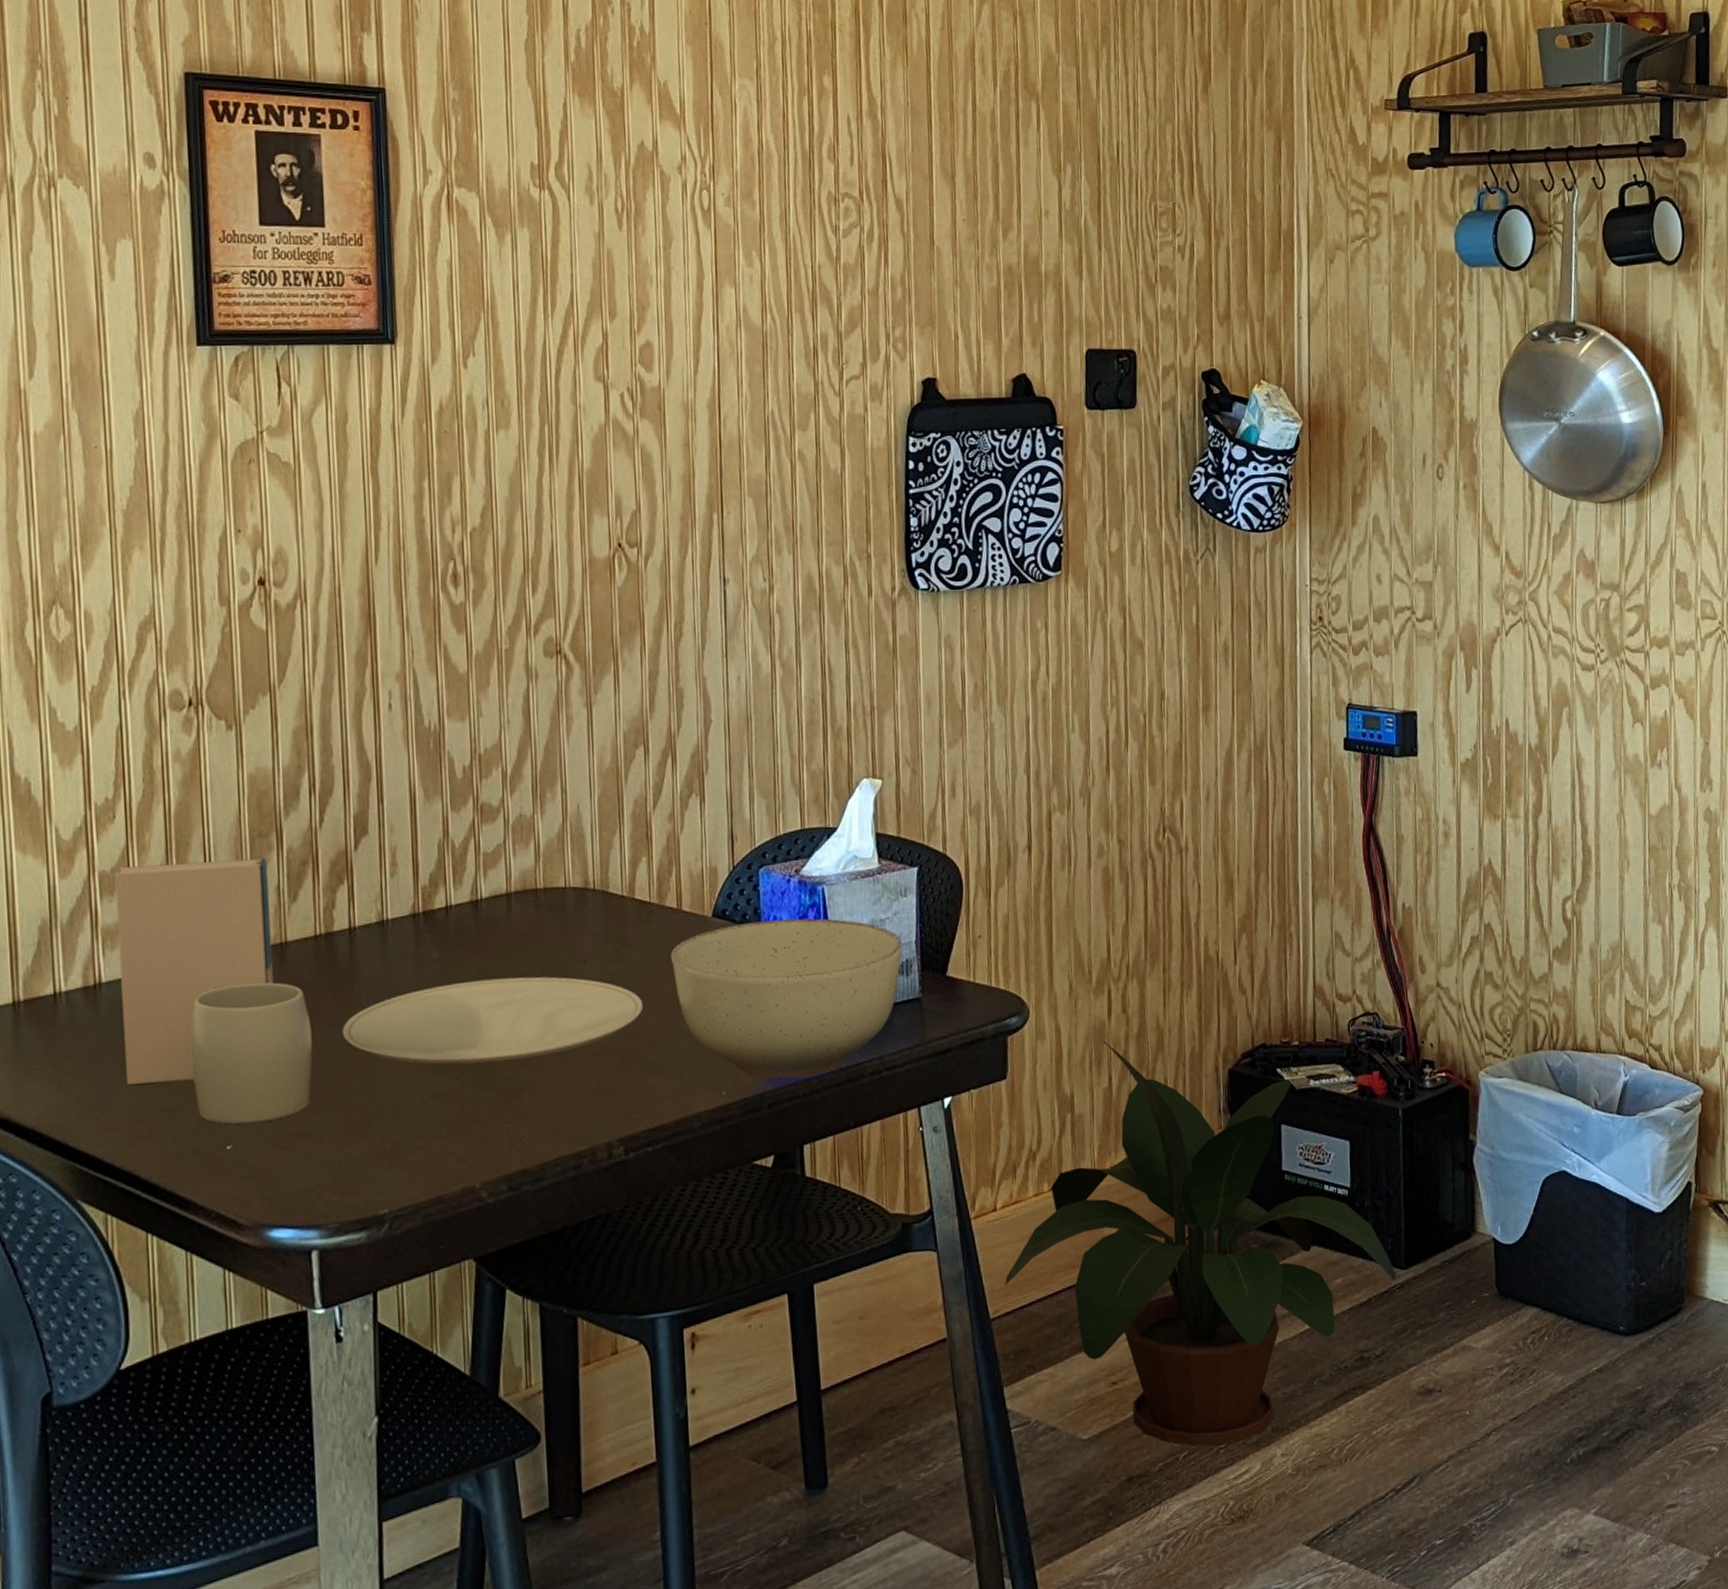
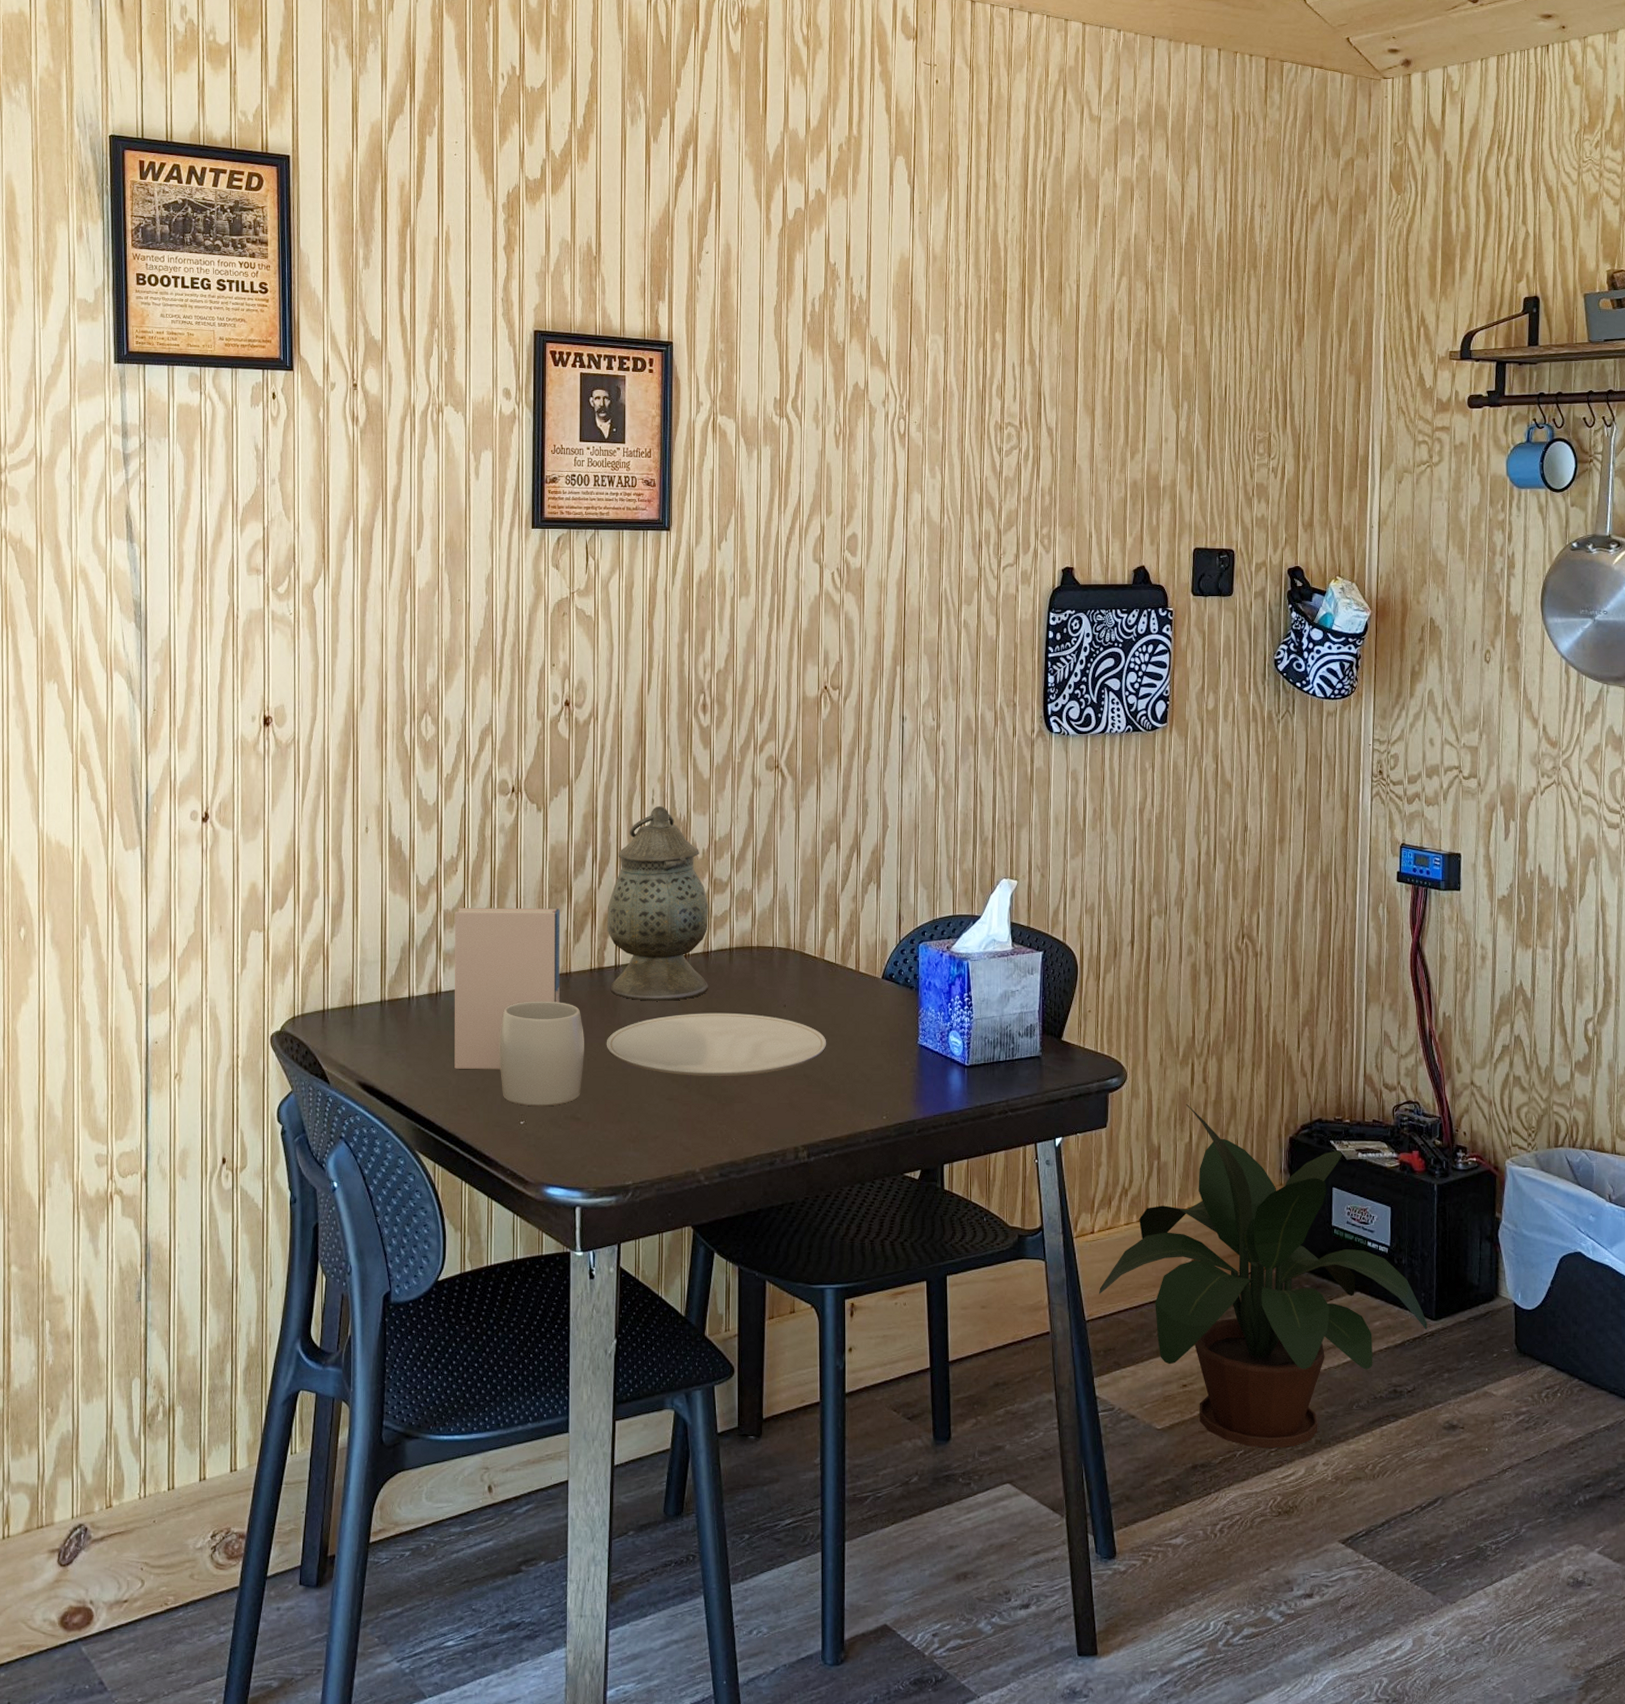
lantern: none [333,712,480,972] -> present [607,805,709,1001]
bowl: present [670,918,903,1079] -> none [848,985,1028,1110]

